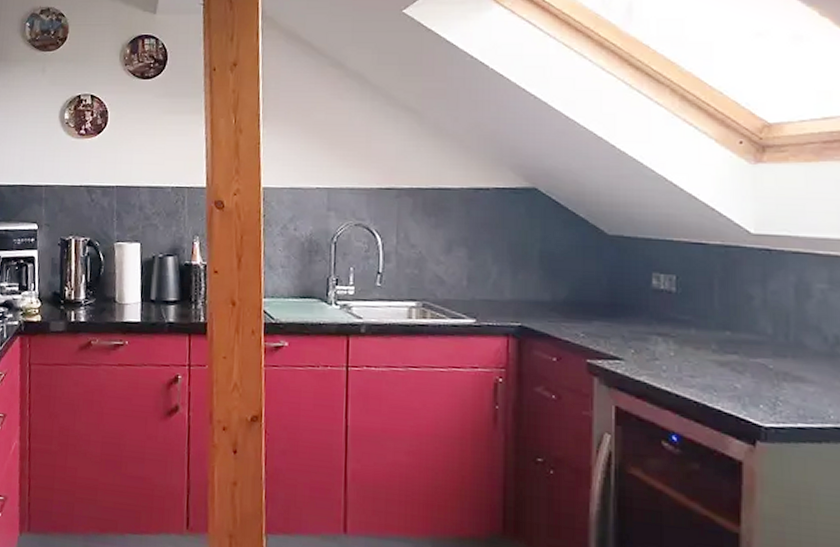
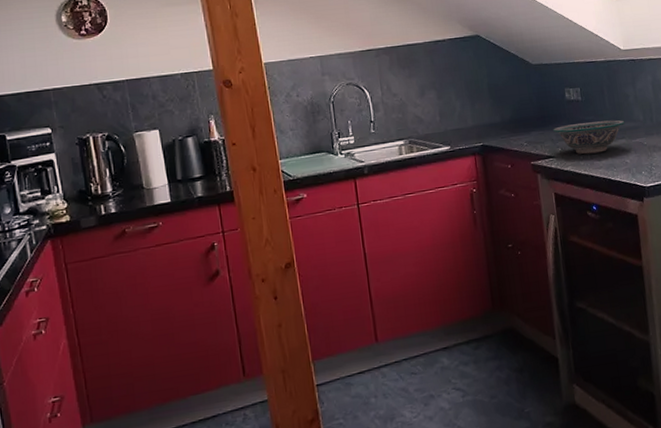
bowl: none [626,320,741,367] -> present [553,120,625,155]

